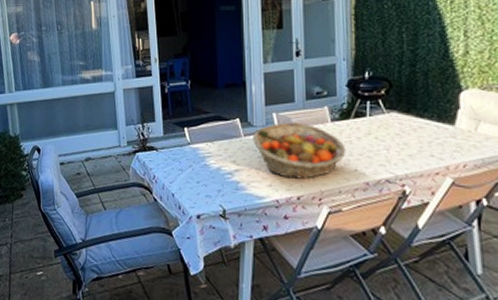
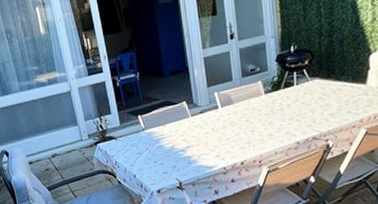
fruit basket: present [253,122,346,179] -> none [199,98,279,148]

